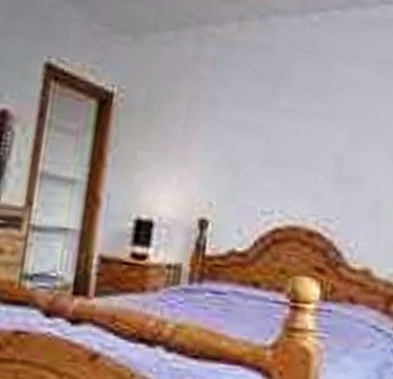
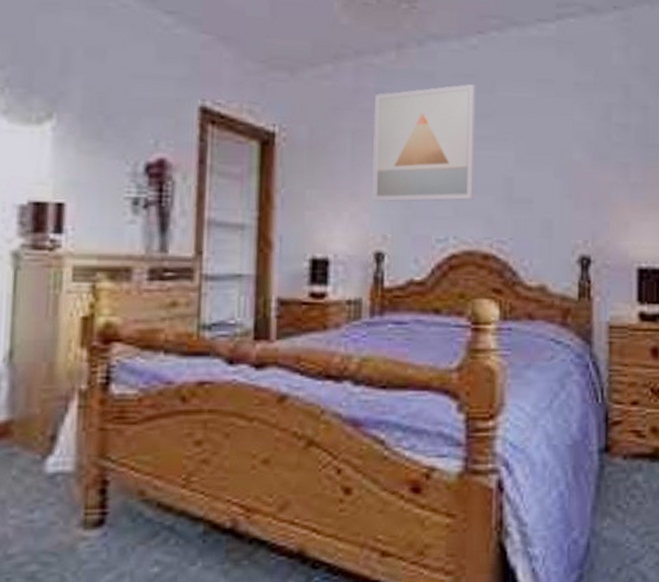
wall art: none [201,59,314,175] -> present [372,83,476,202]

